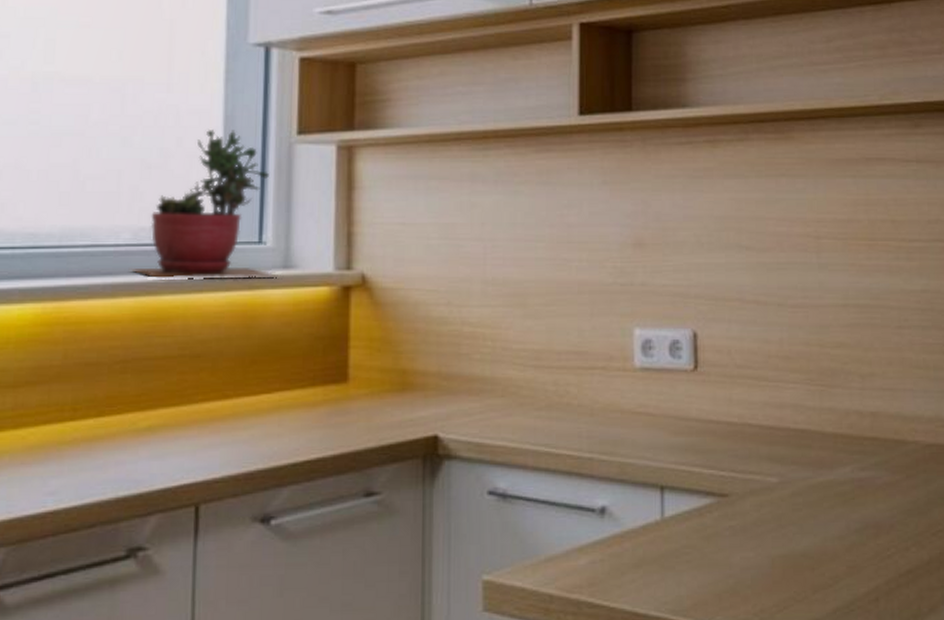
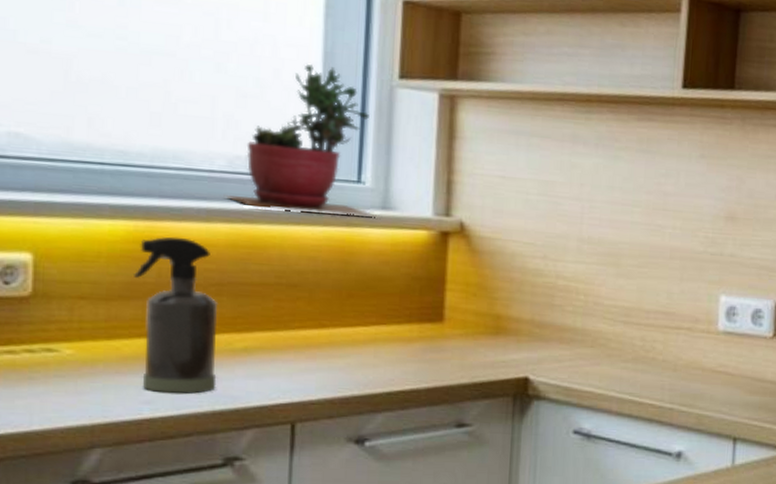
spray bottle: none [41,315,123,481] -> present [134,236,219,393]

